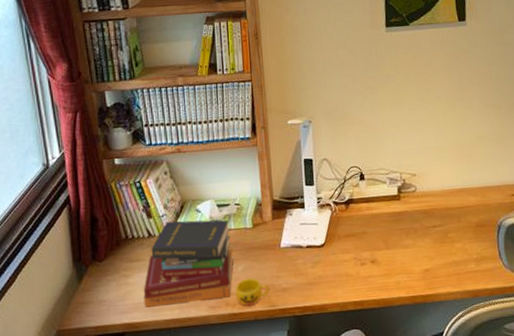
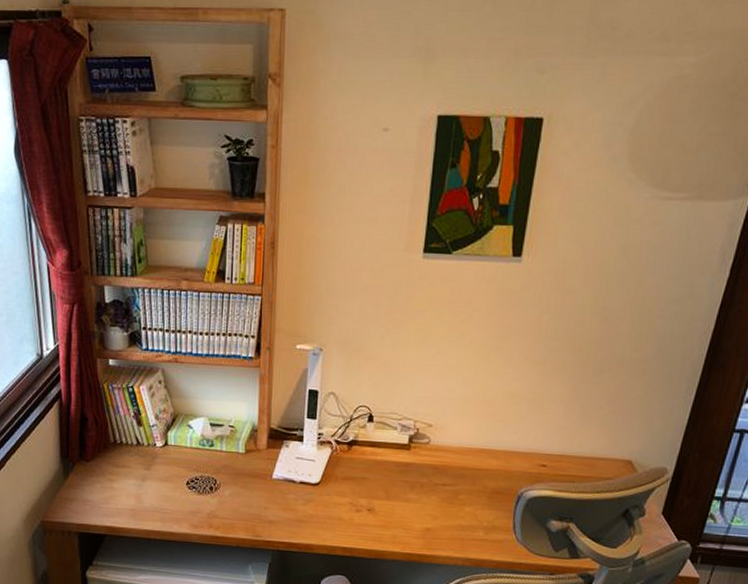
books: present [143,219,234,308] -> none [127,432,222,520]
cup: present [235,277,270,306] -> none [219,503,256,532]

